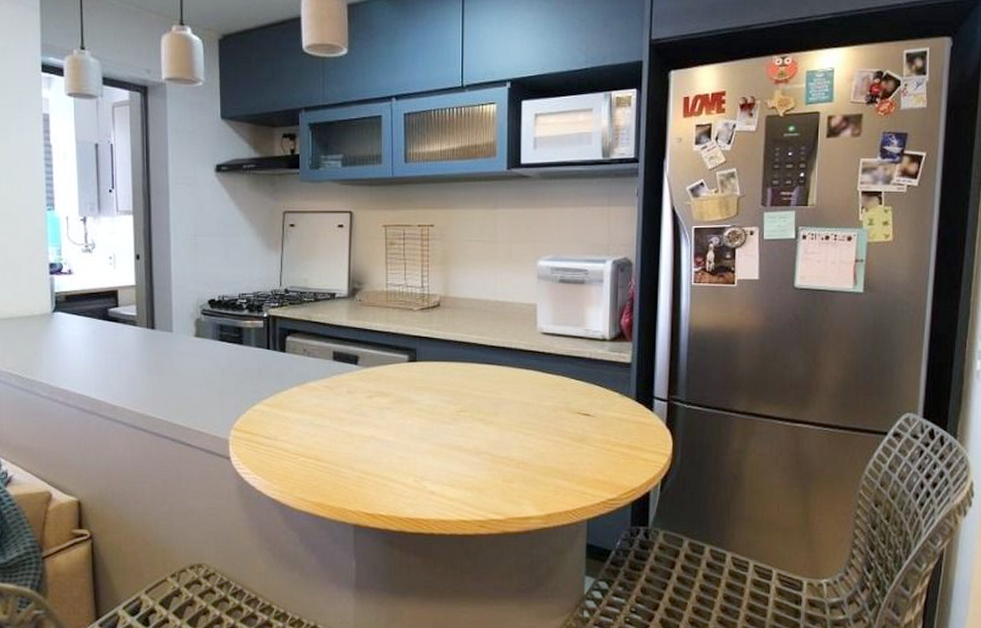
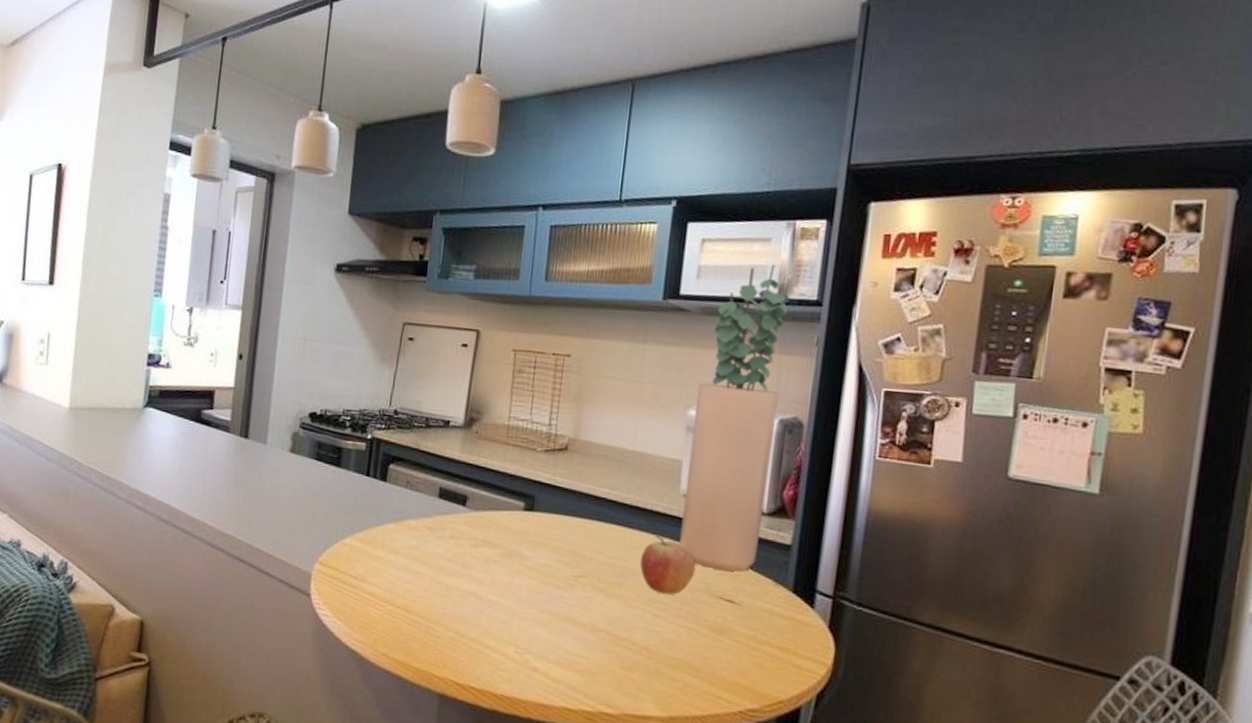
fruit: none [511,368,556,416] -> present [640,534,696,595]
vase: none [541,130,612,390] -> present [679,264,790,572]

